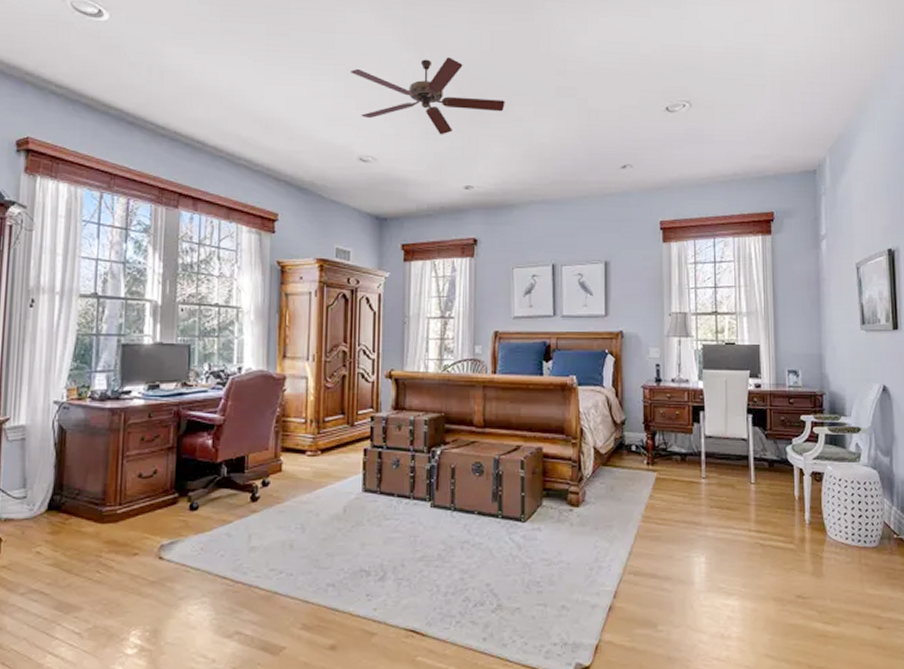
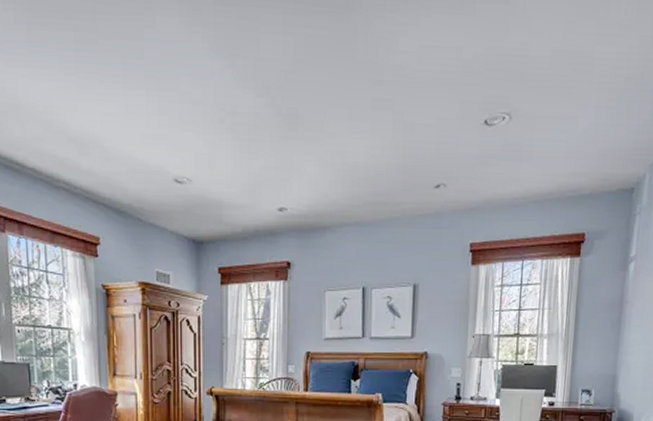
ceiling fan: present [351,57,505,135] -> none [162,67,319,154]

